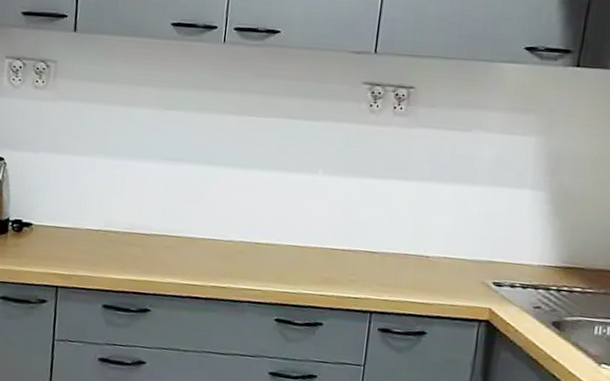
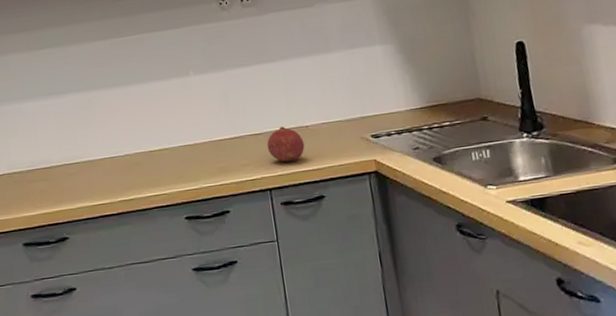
fruit: none [379,250,420,289] -> present [267,126,305,162]

